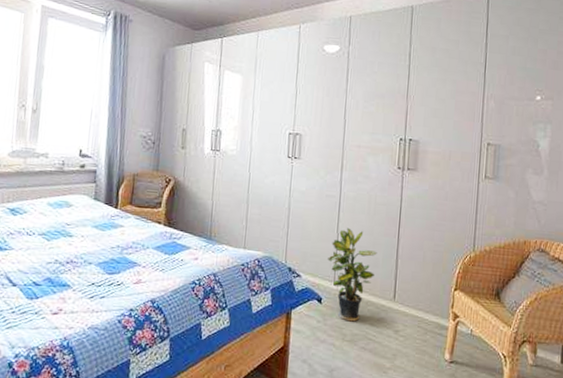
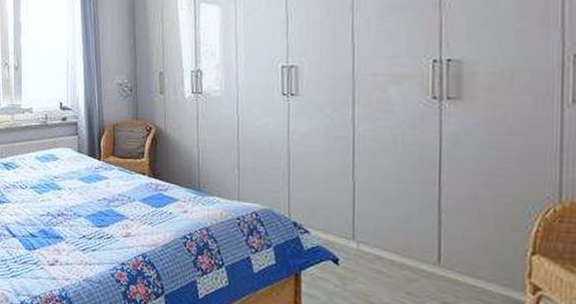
potted plant: present [328,227,377,322] -> none [343,174,410,289]

